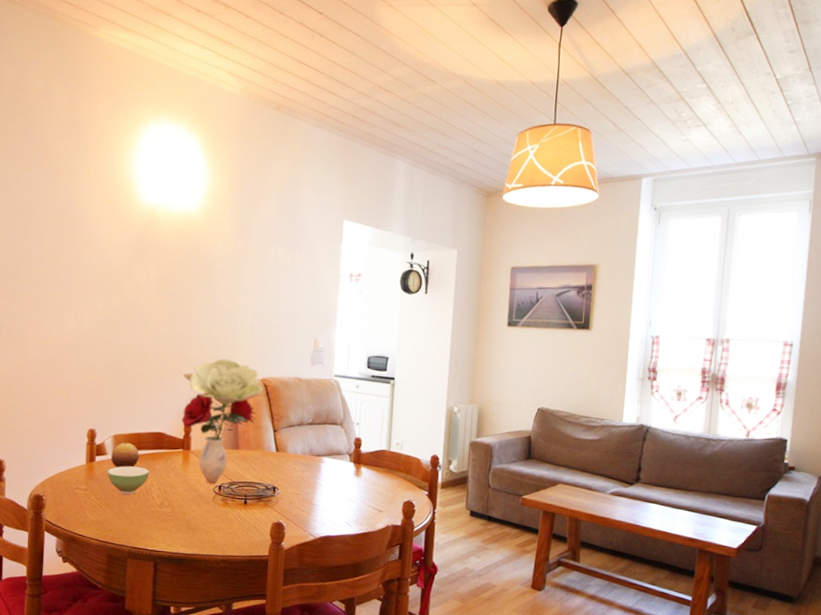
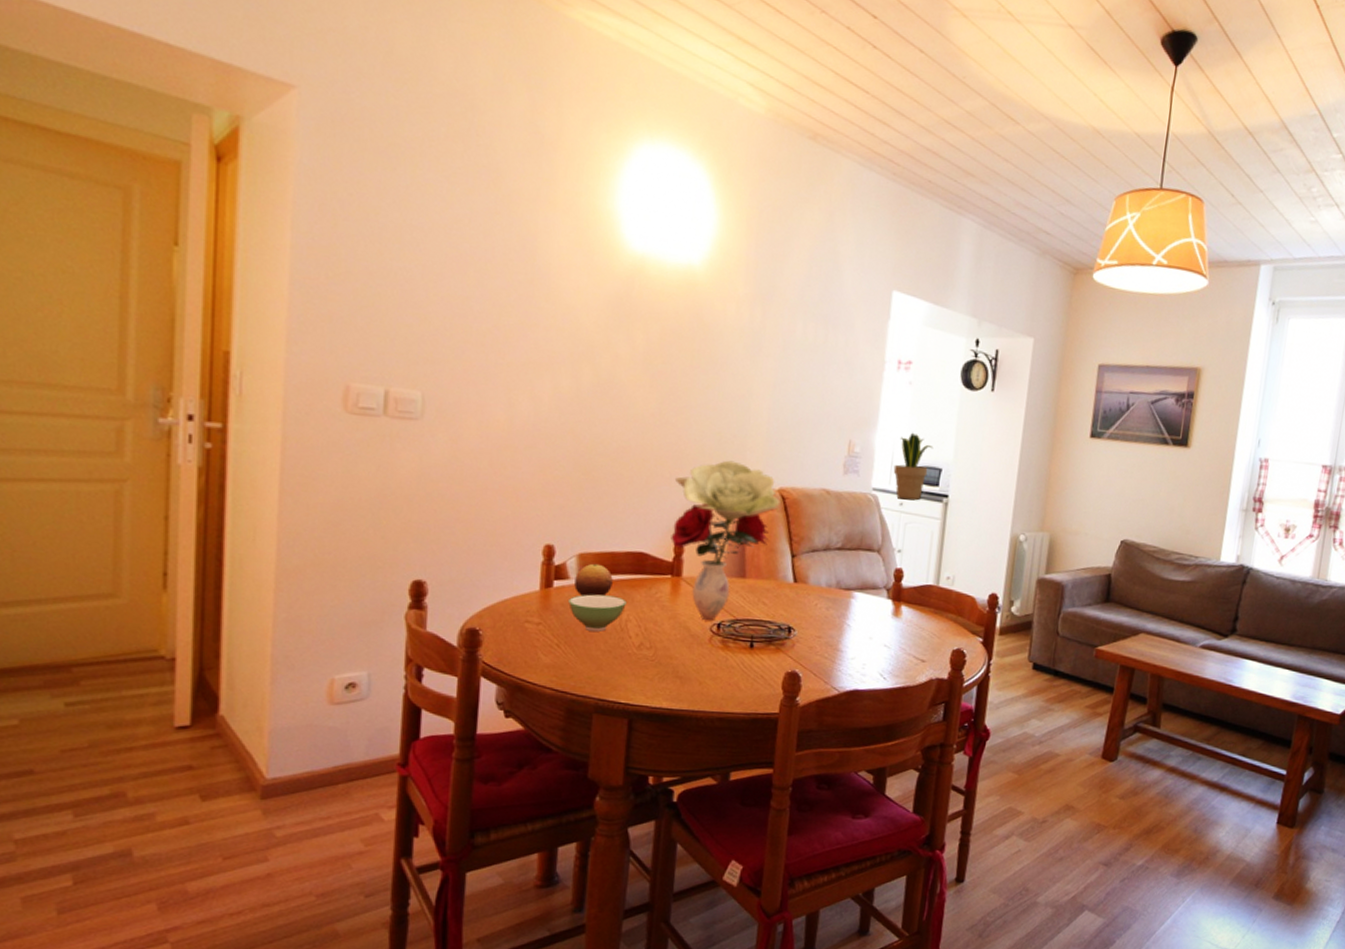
potted plant: none [350,329,381,383] -> present [893,432,934,501]

